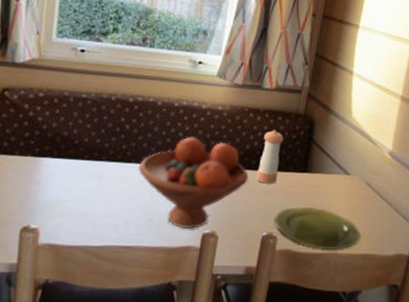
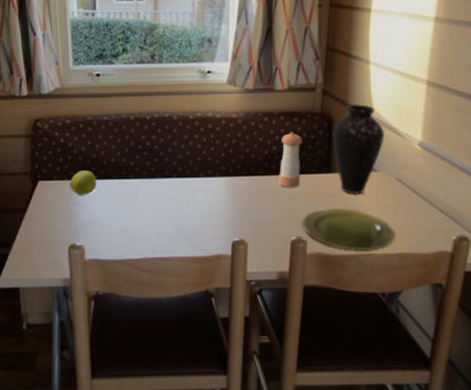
apple: none [32,148,66,174] -> present [69,171,97,195]
fruit bowl: present [138,137,249,229] -> none [164,147,271,239]
vase: none [312,109,360,195] -> present [332,103,384,194]

